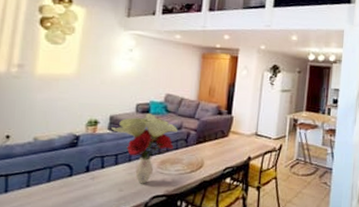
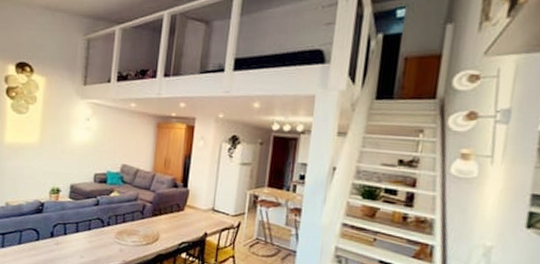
flower bouquet: present [111,113,178,184] -> none [72,184,134,253]

